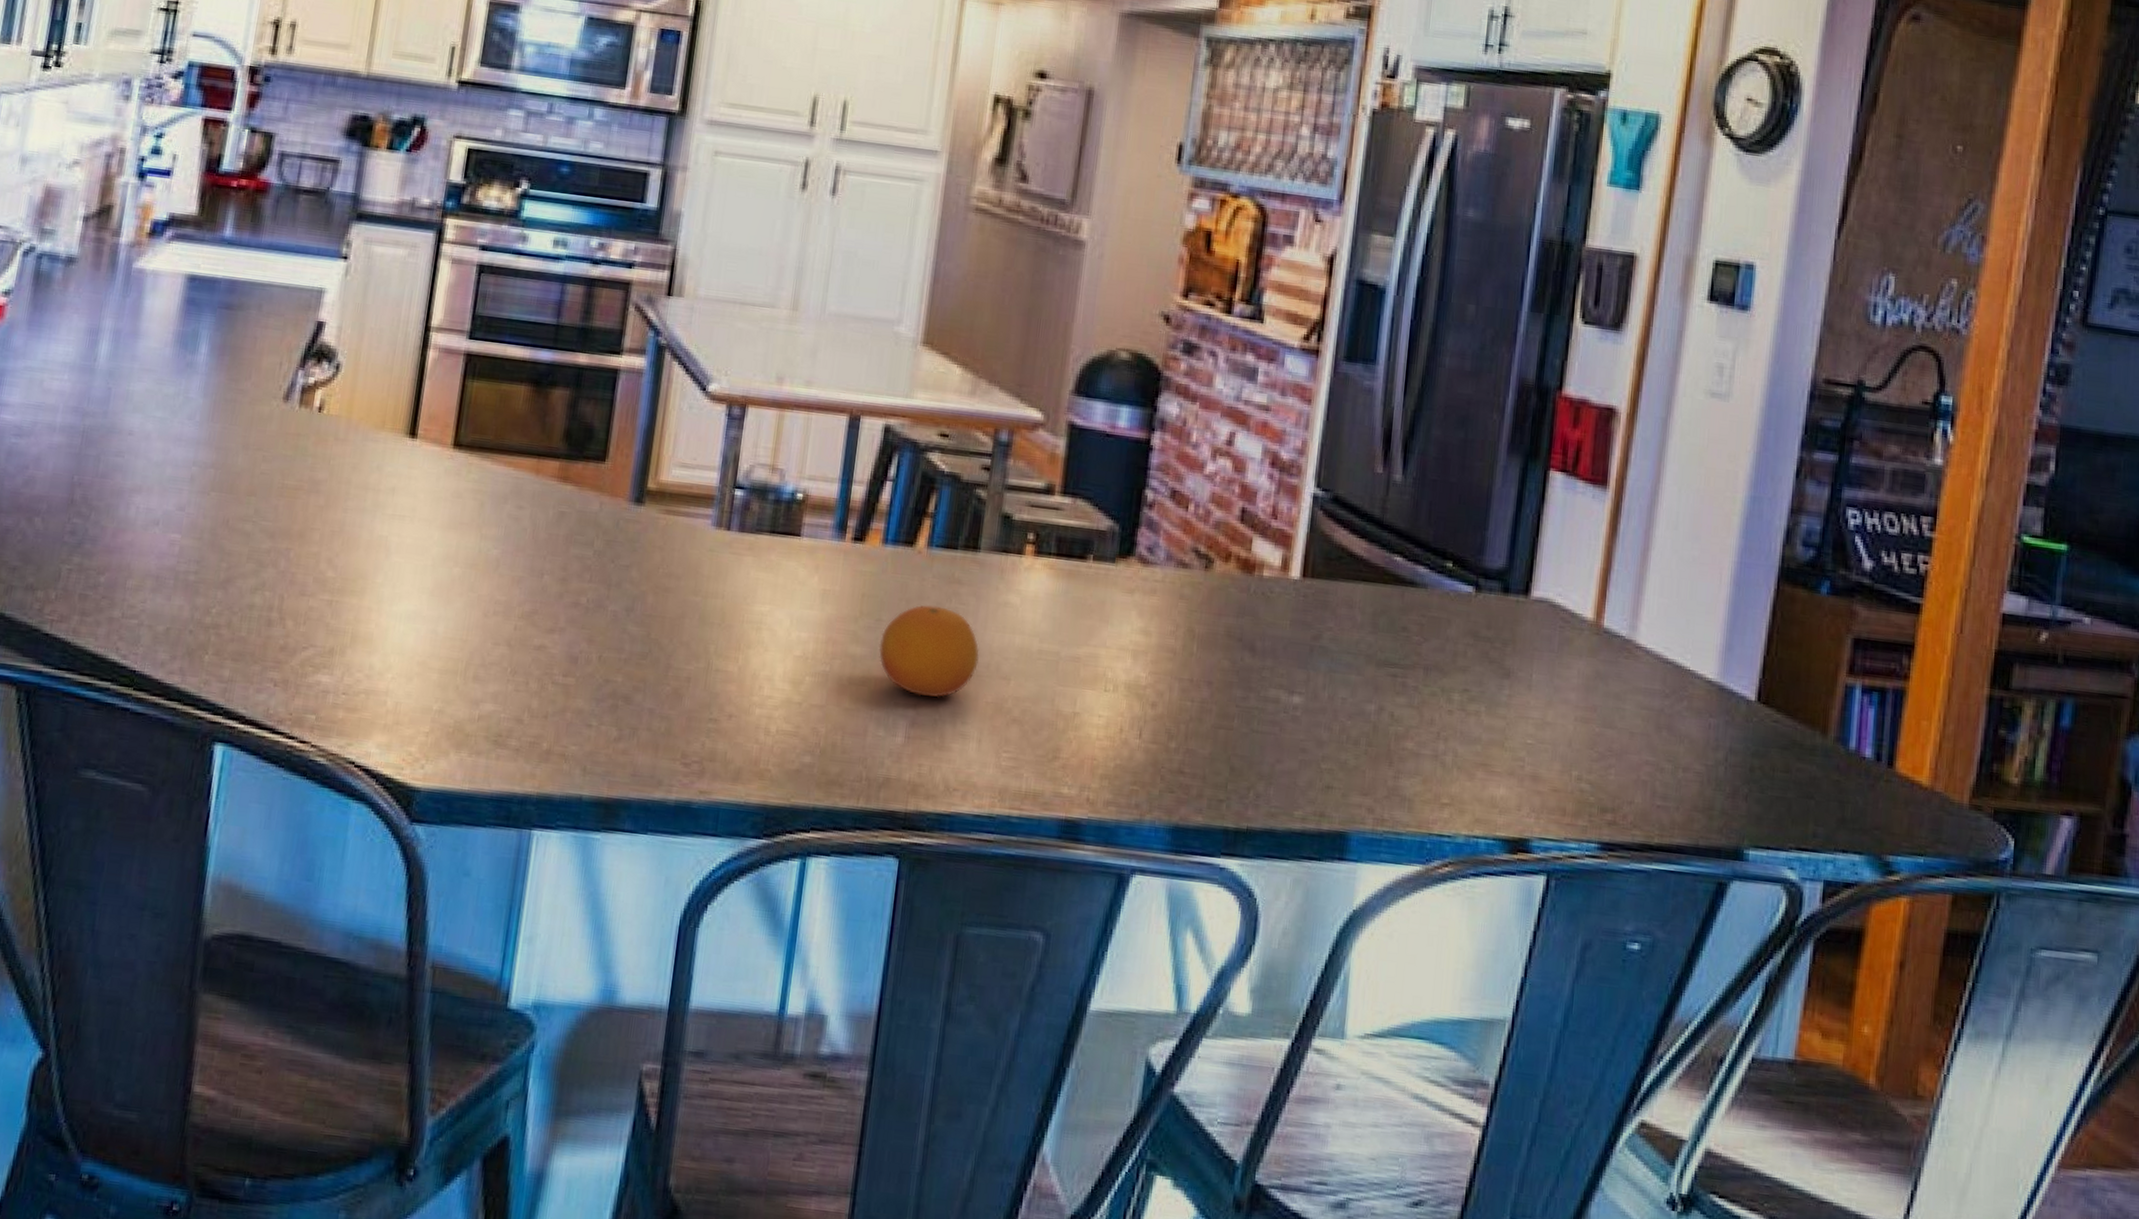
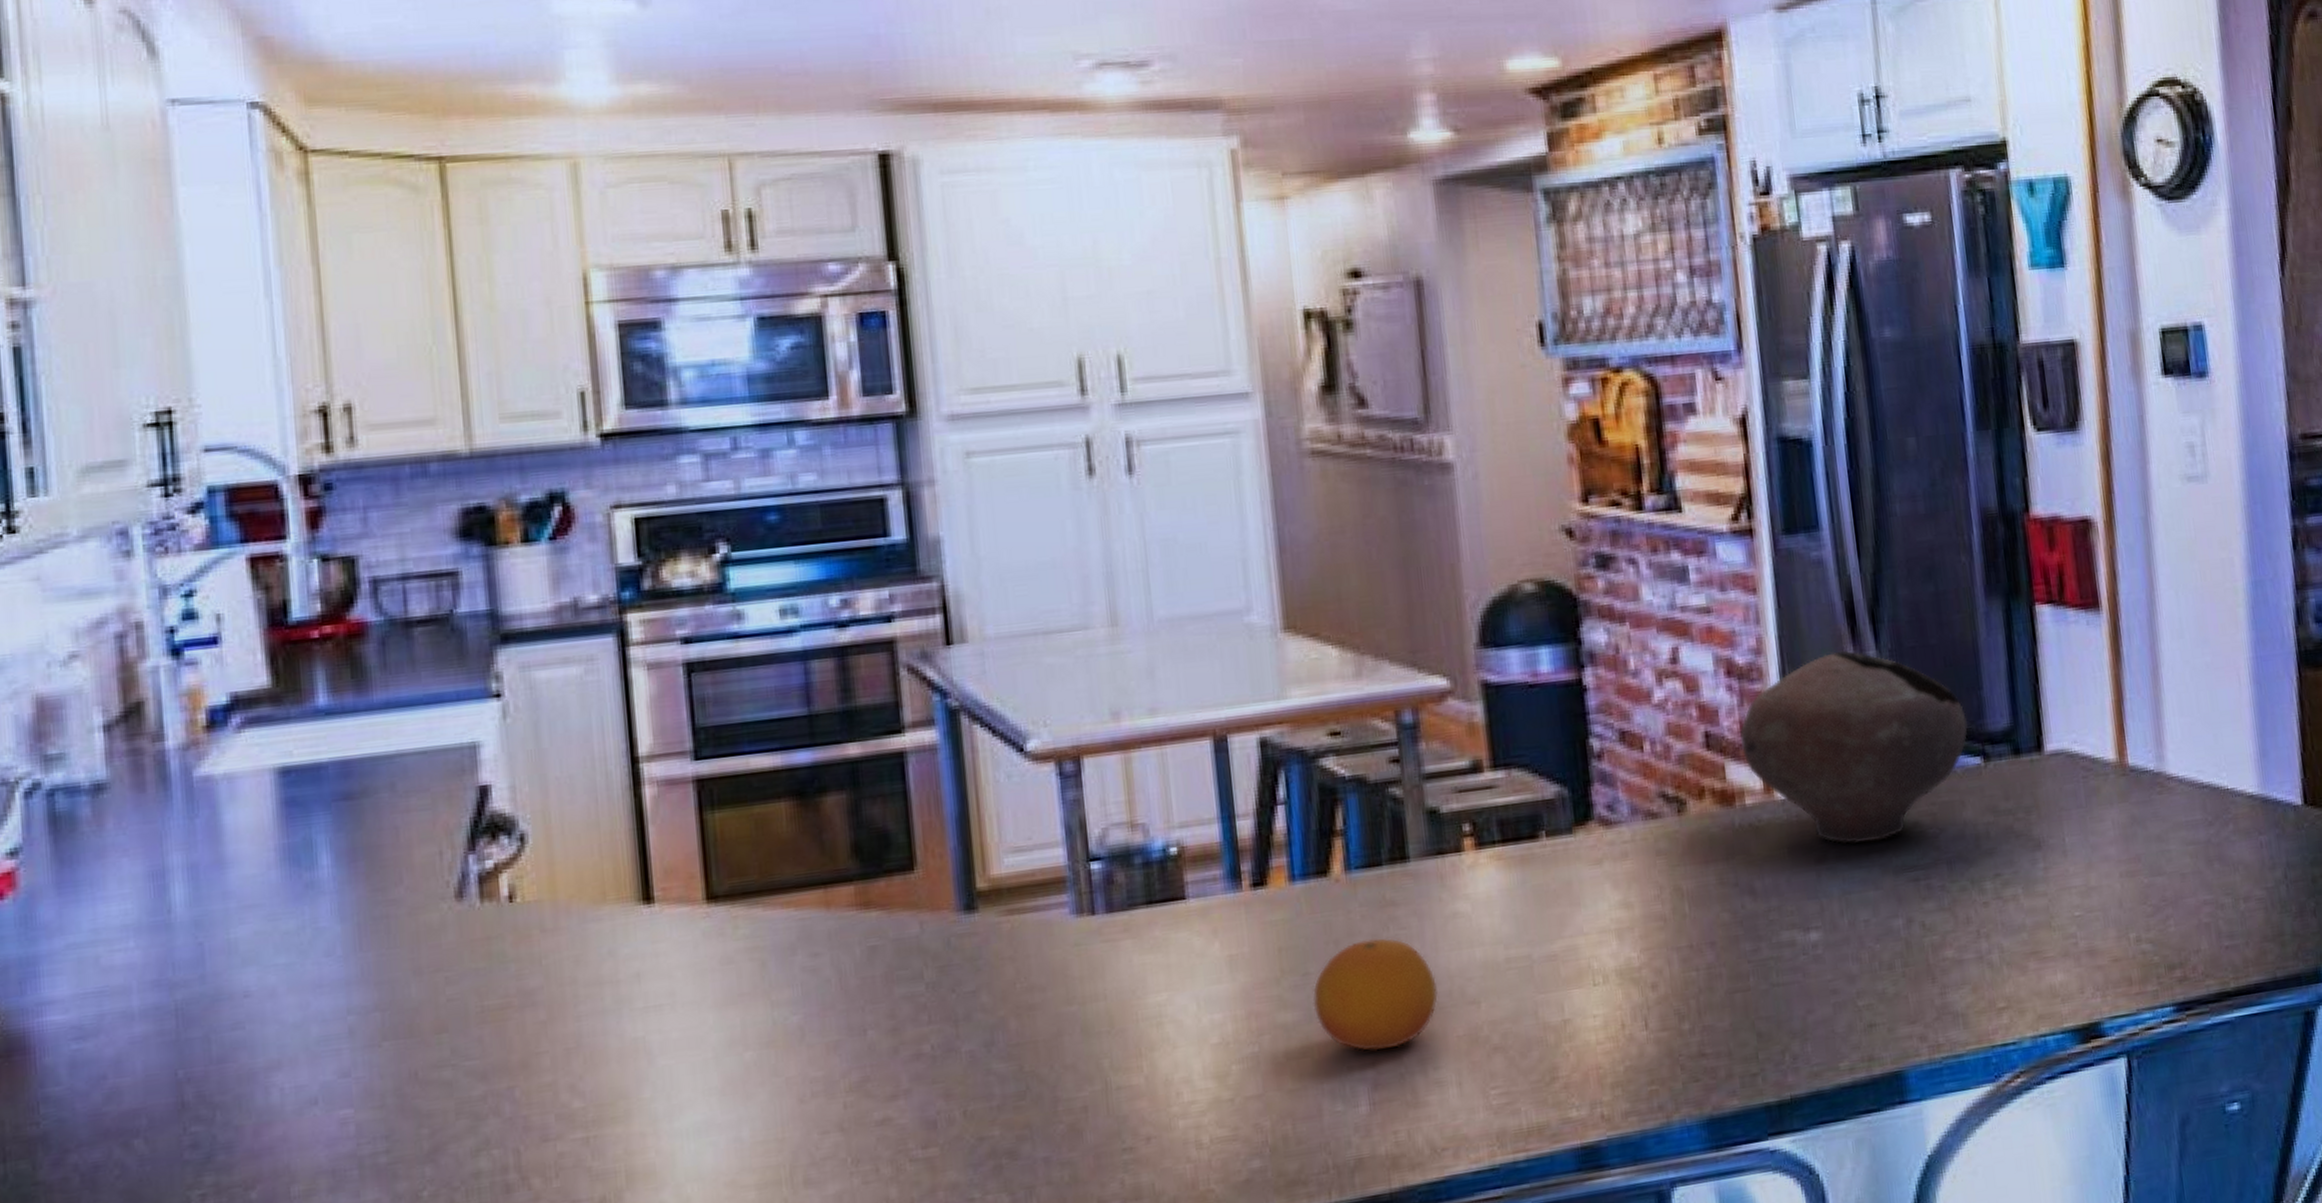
bowl: none [1269,467,1469,636] -> present [1739,650,1968,844]

